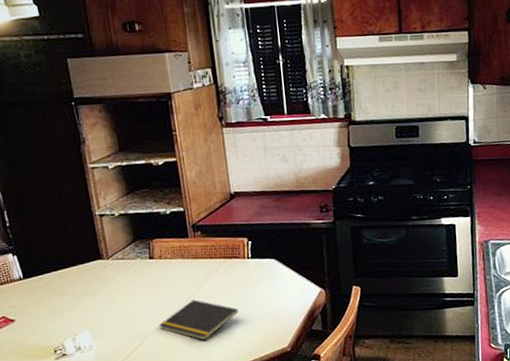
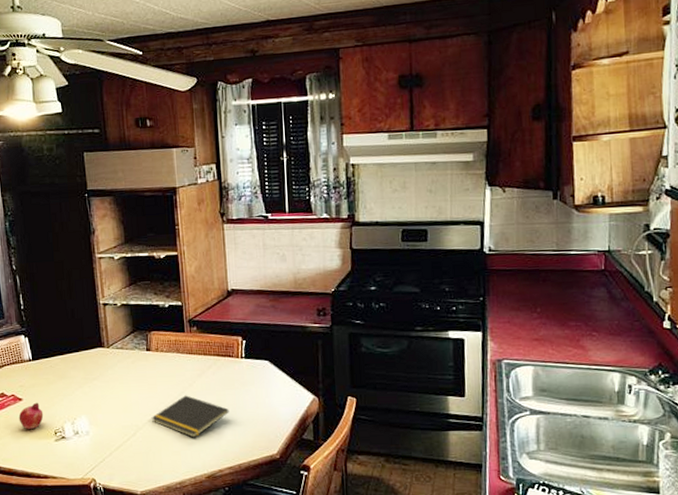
fruit: none [12,322,41,351] -> present [18,402,44,429]

